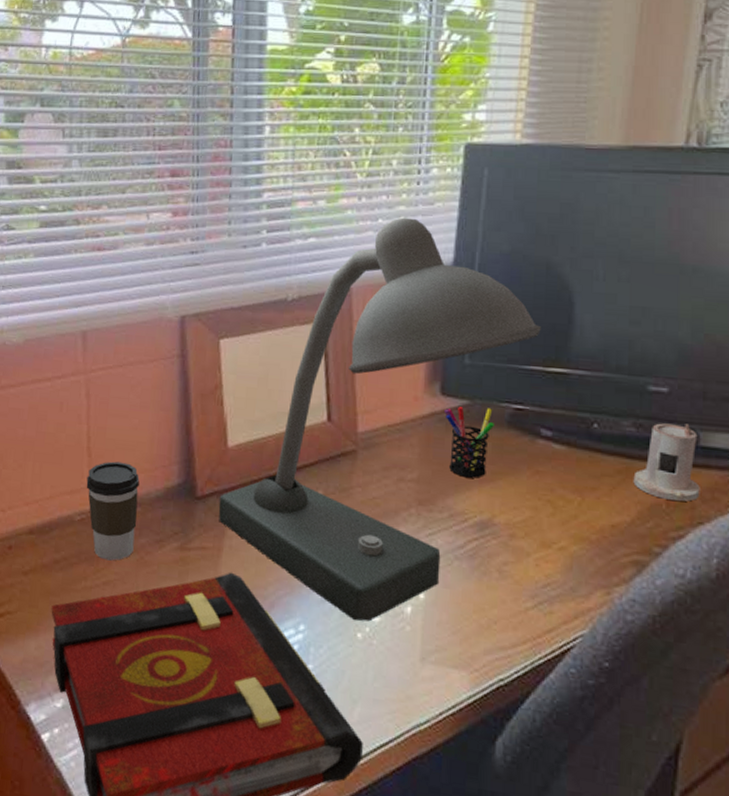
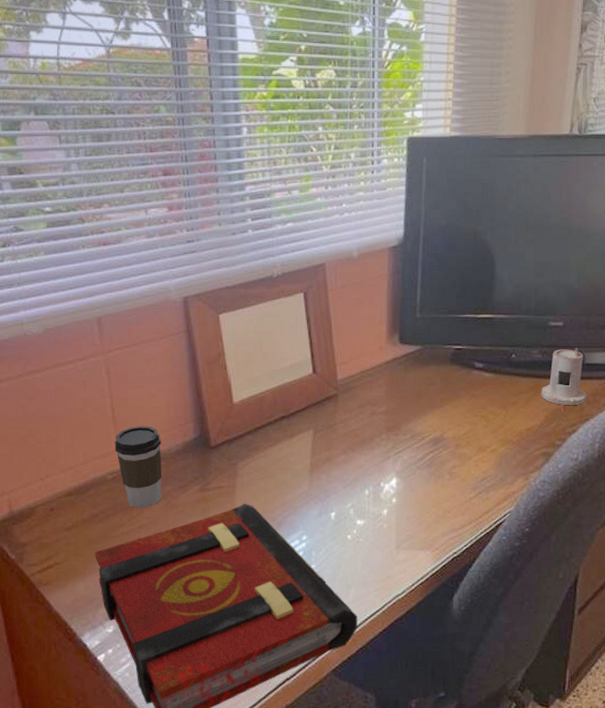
desk lamp: present [218,217,541,622] -> none [230,202,472,527]
pen holder: present [445,407,494,478] -> none [403,350,441,406]

